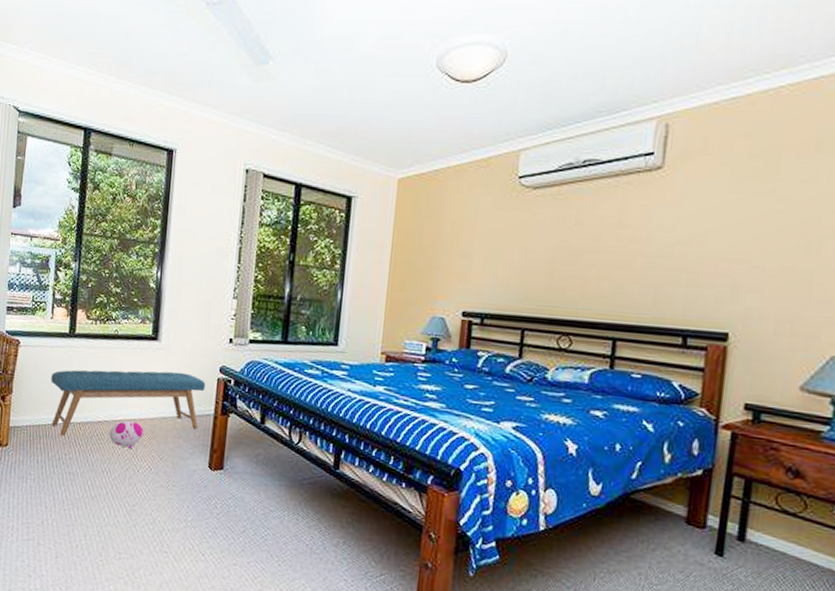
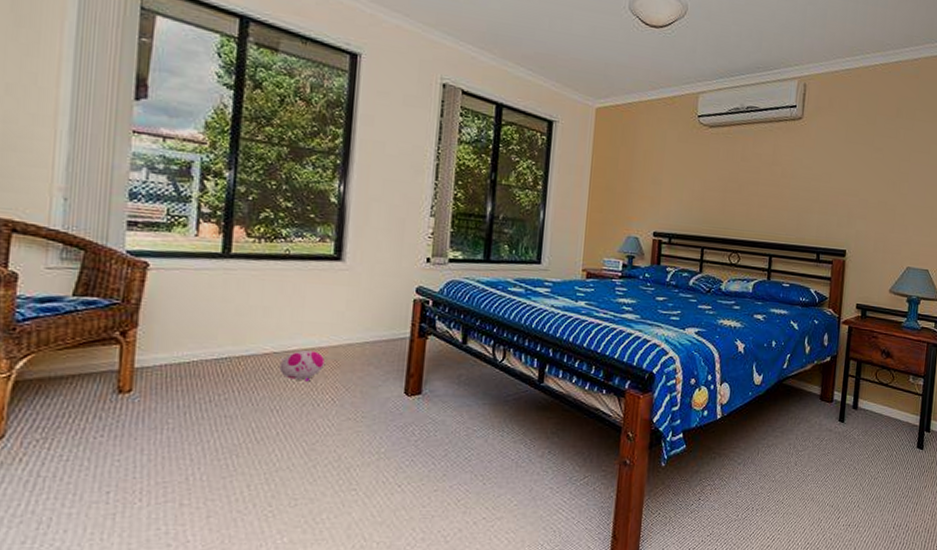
bench: present [51,370,206,437] -> none [196,294,400,374]

